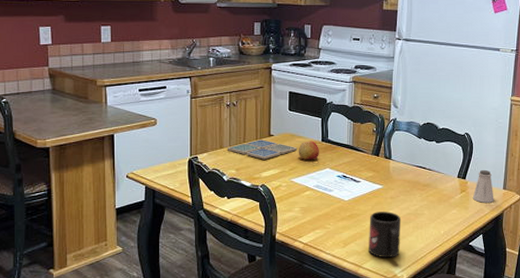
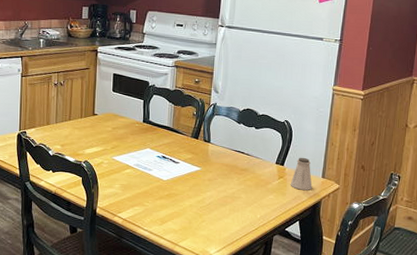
drink coaster: present [227,140,297,160] -> none [53,118,119,137]
apple: present [298,141,319,161] -> none [120,121,140,140]
mug: present [369,211,401,258] -> none [185,193,218,238]

